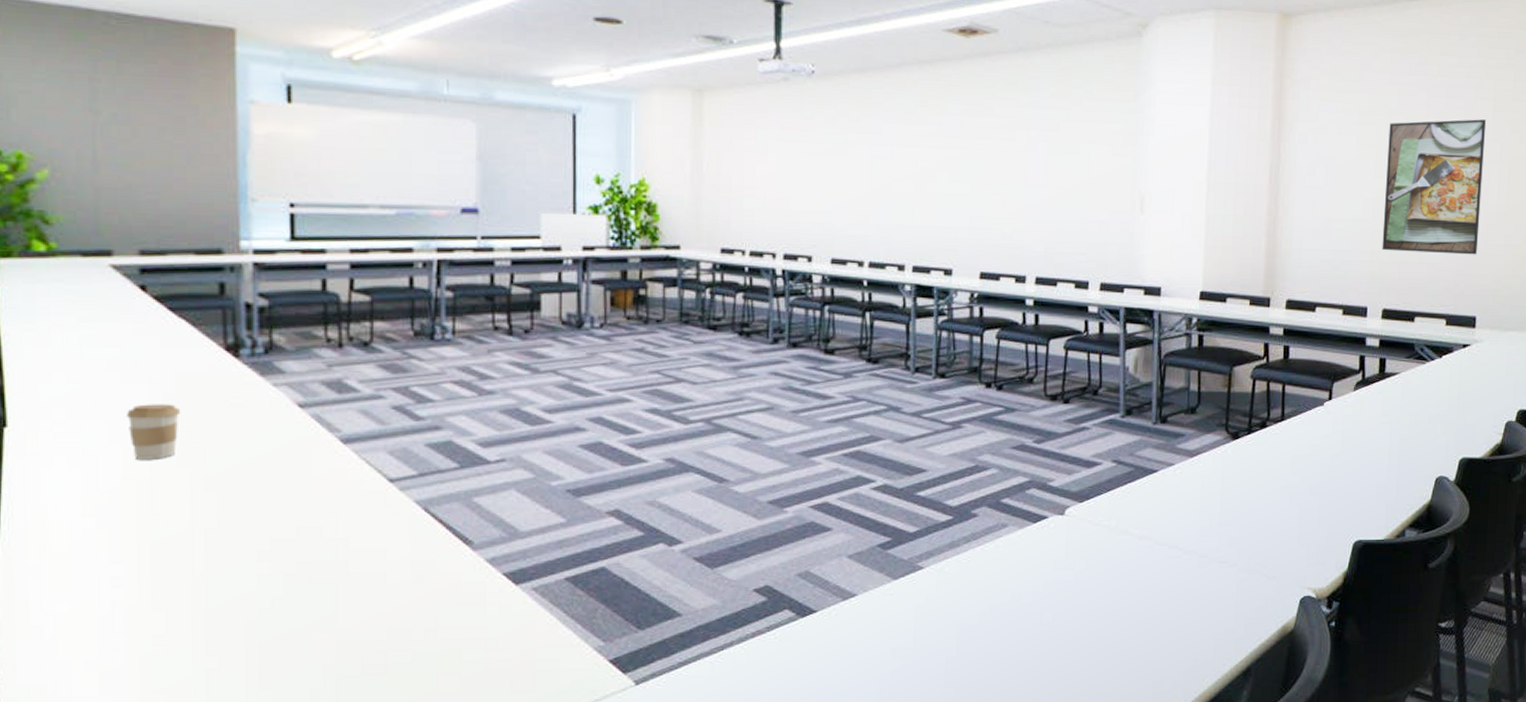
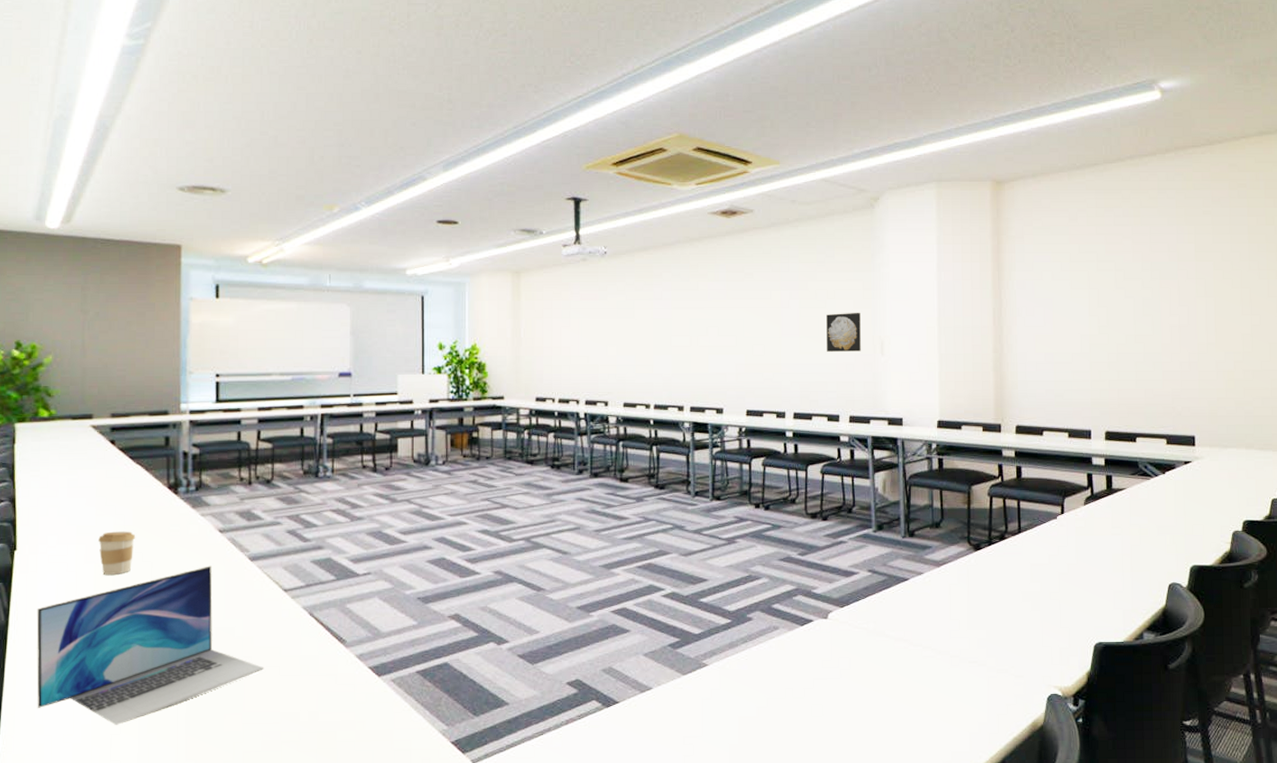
laptop: none [40,449,364,648] -> present [36,566,265,725]
wall art: none [1078,161,1119,208] -> present [826,313,861,352]
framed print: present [1382,119,1487,255] -> none [1099,261,1191,381]

